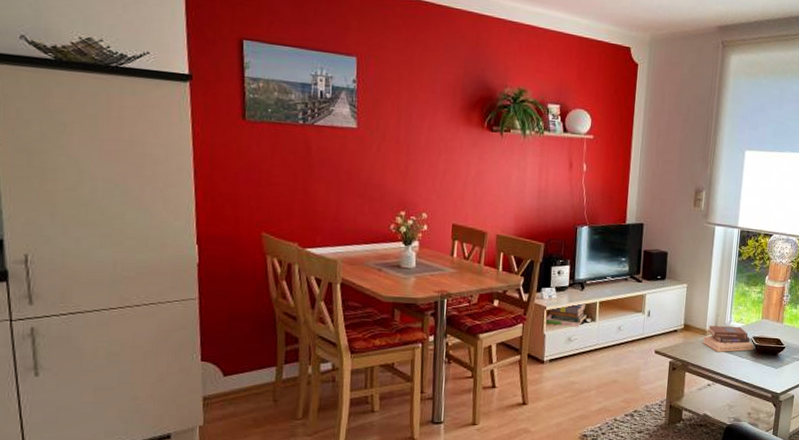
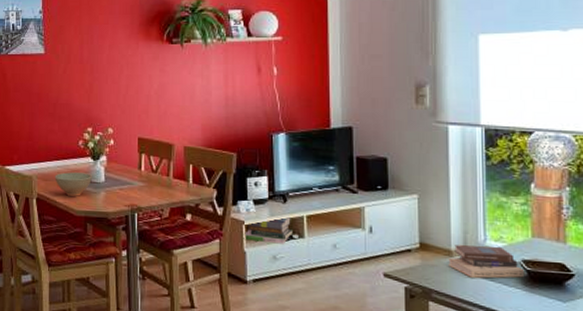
bowl: none [362,257,402,282] -> present [55,172,92,196]

